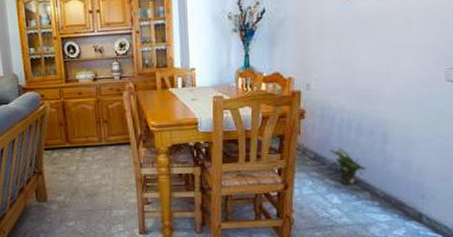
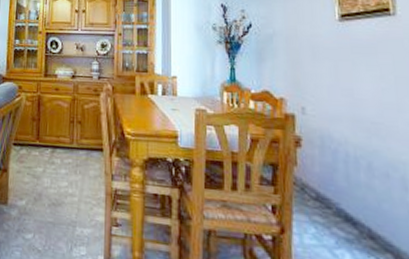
potted plant: present [329,148,366,186] -> none [334,189,385,242]

